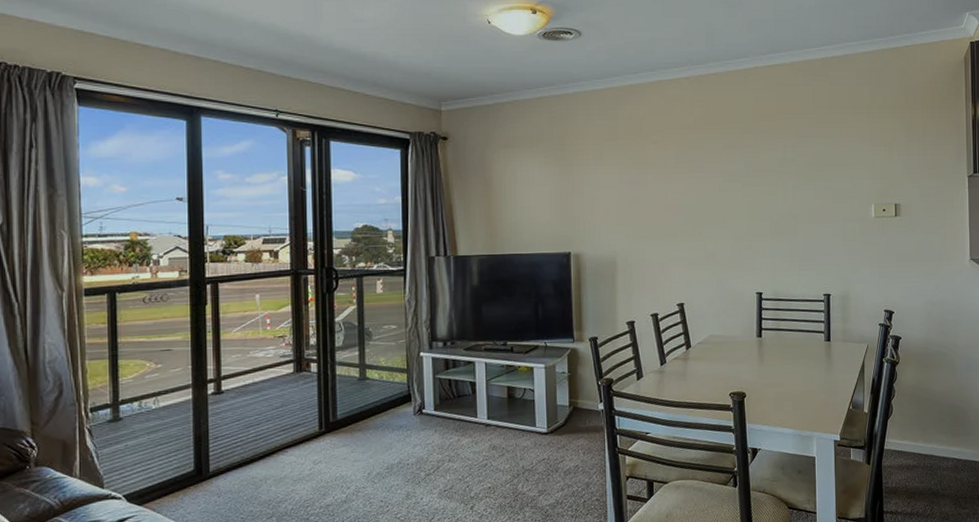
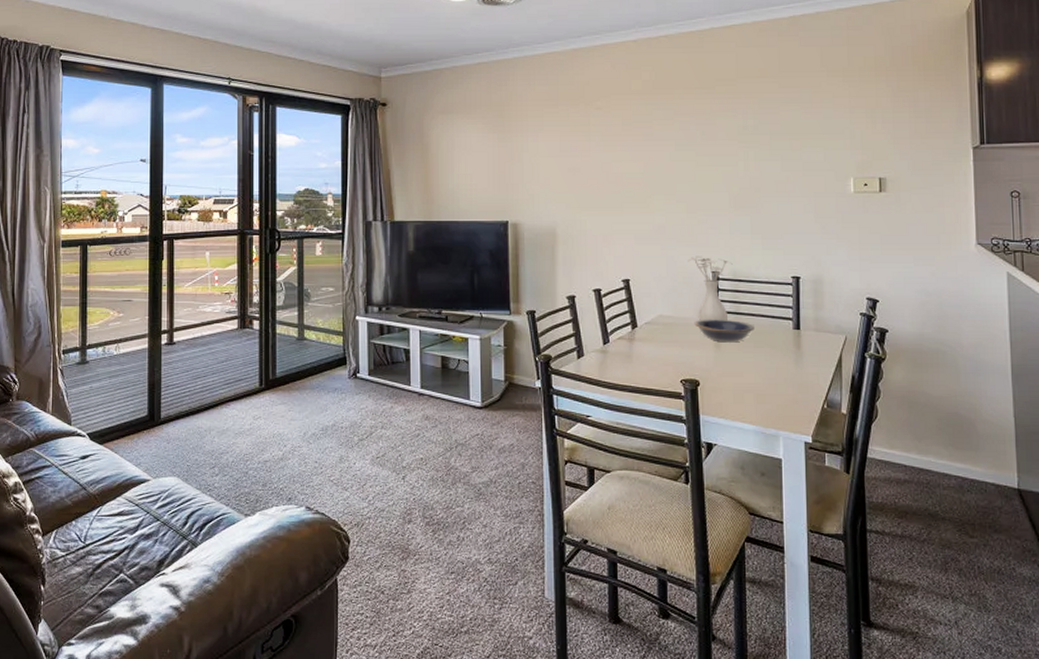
vase: none [735,278,774,339] -> present [687,256,733,321]
bowl: none [741,335,793,357] -> present [694,319,754,343]

